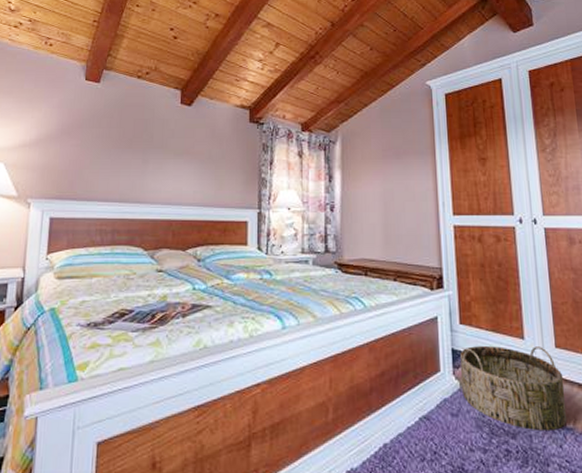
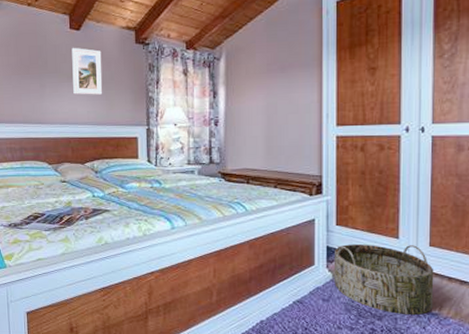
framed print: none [179,122,213,174] -> present [72,47,103,95]

